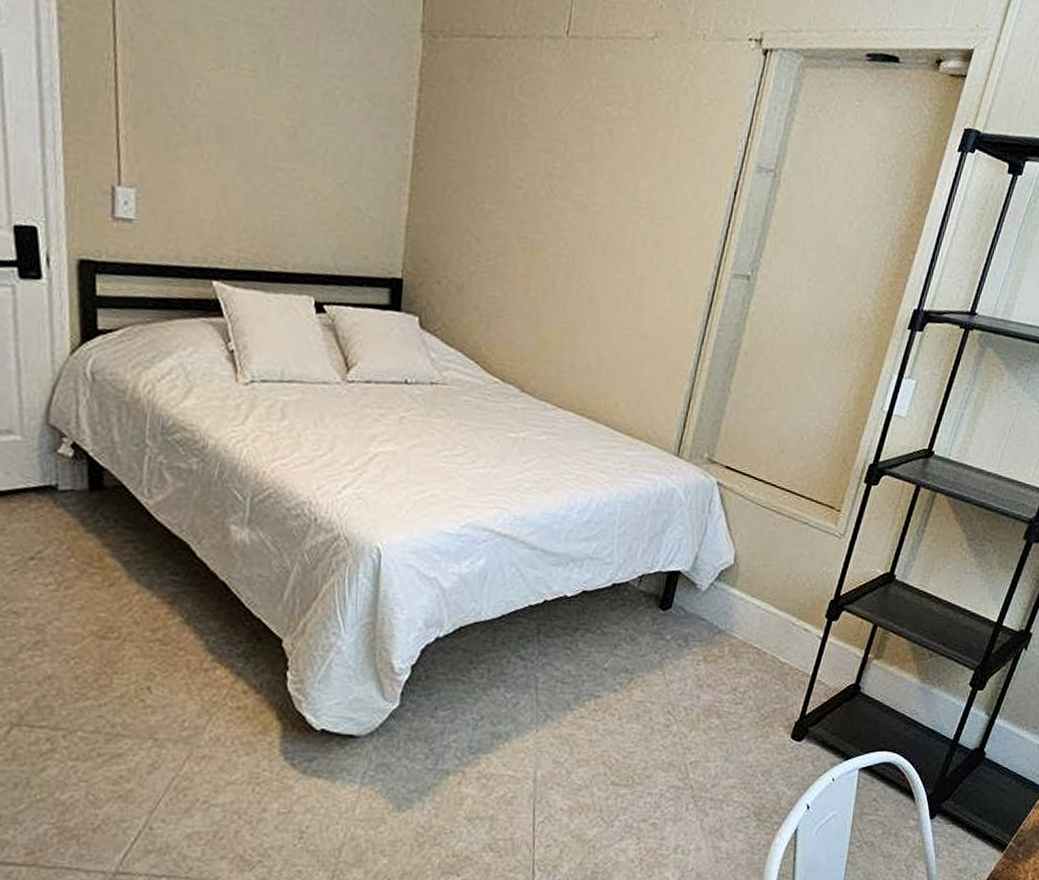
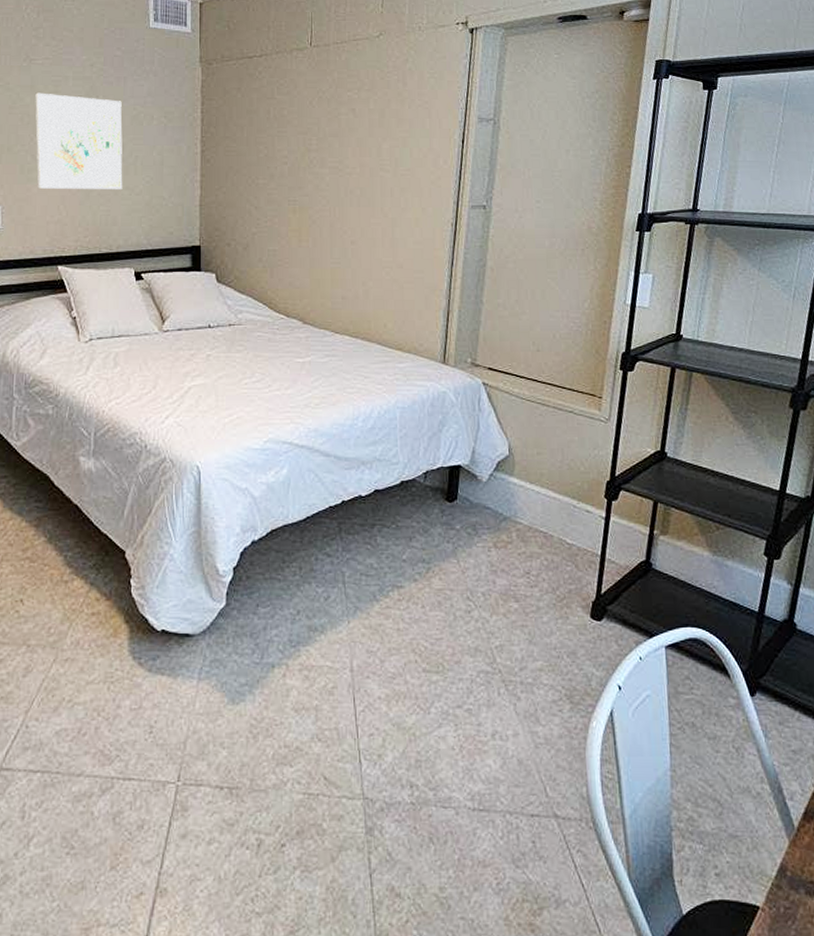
wall art: none [188,34,312,190] -> present [35,92,123,189]

